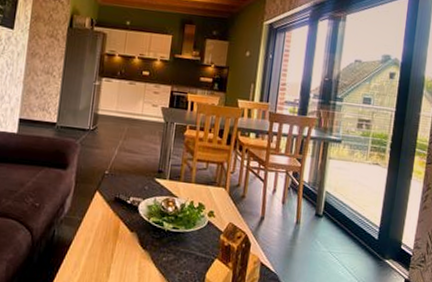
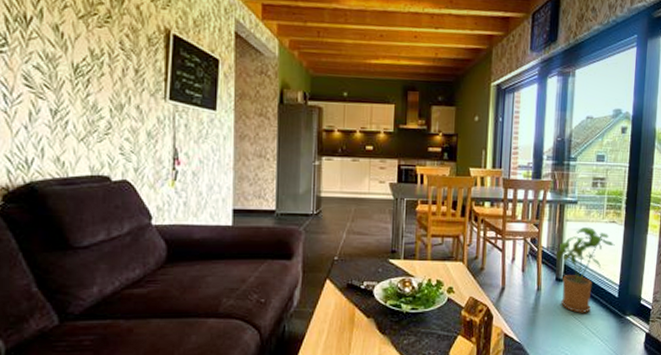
house plant: none [317,166,377,252] -> present [556,227,615,313]

